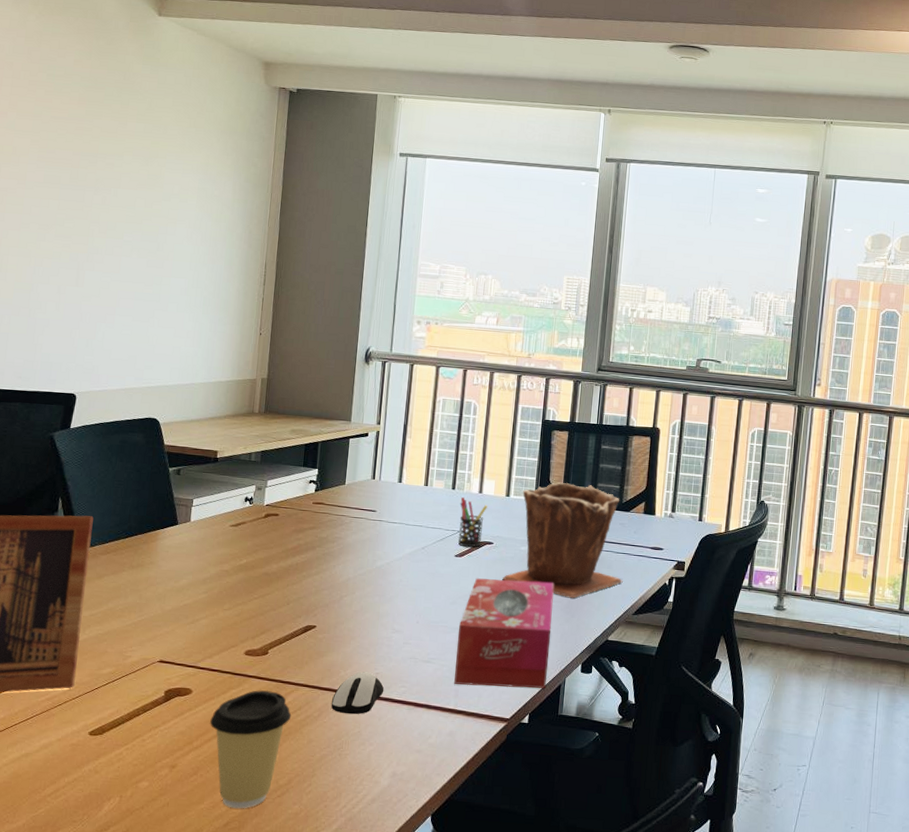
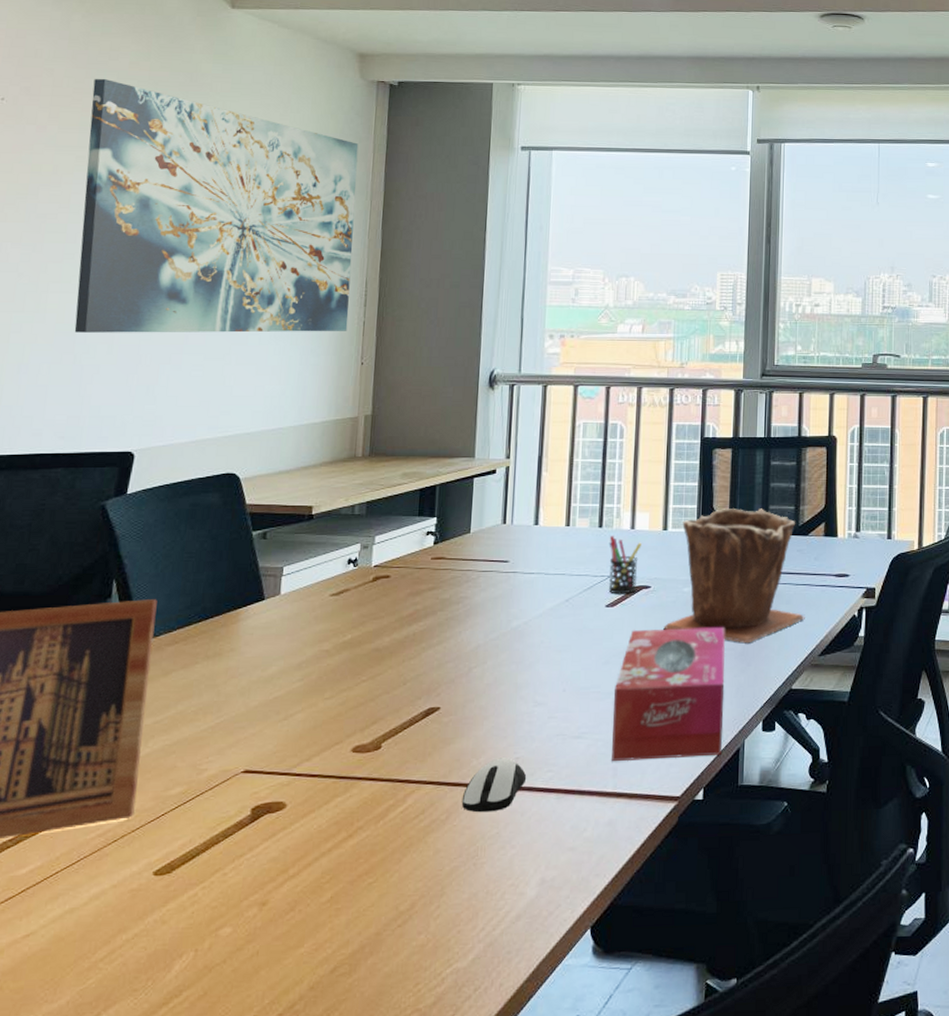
wall art: none [29,73,262,305] -> present [74,78,359,333]
coffee cup: present [210,690,292,809] -> none [310,794,413,949]

